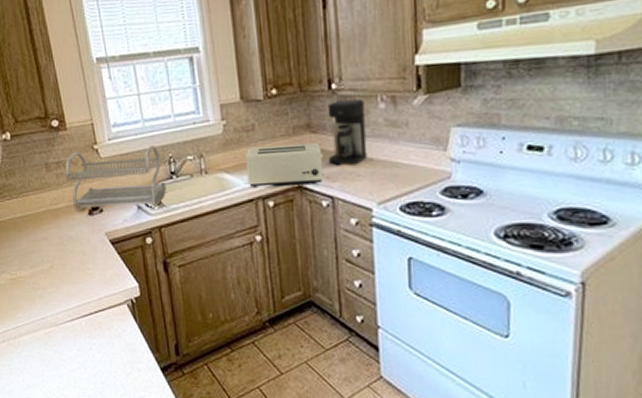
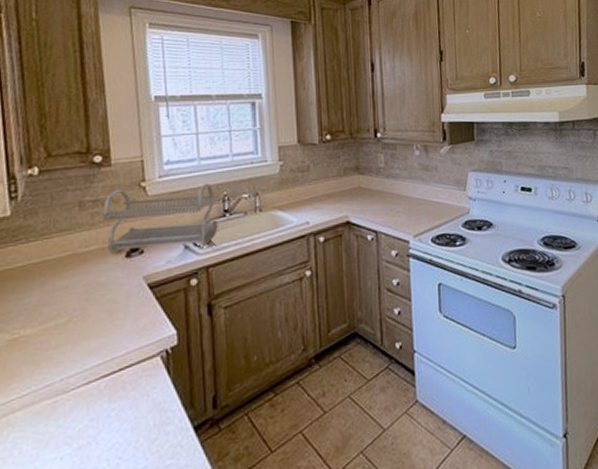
toaster: present [245,142,324,187] -> none [299,182,370,224]
coffee maker: present [327,99,368,166] -> none [373,146,406,204]

